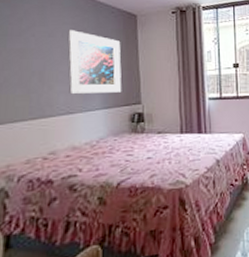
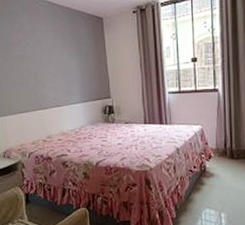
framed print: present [67,30,122,95] -> none [51,36,95,91]

